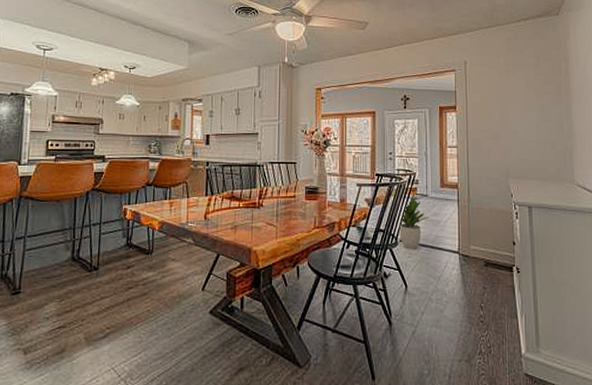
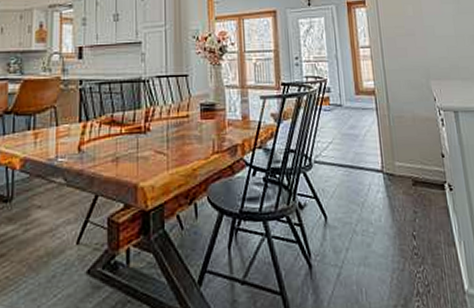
potted plant: present [399,192,430,250] -> none [312,103,347,172]

